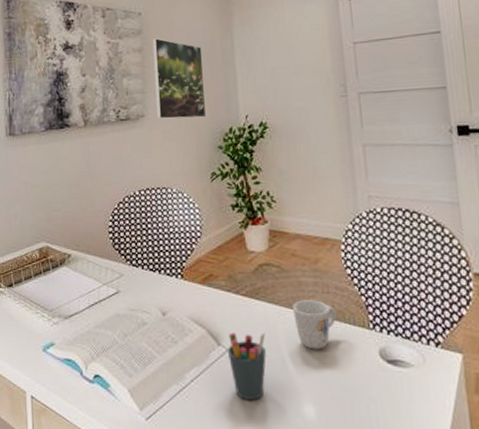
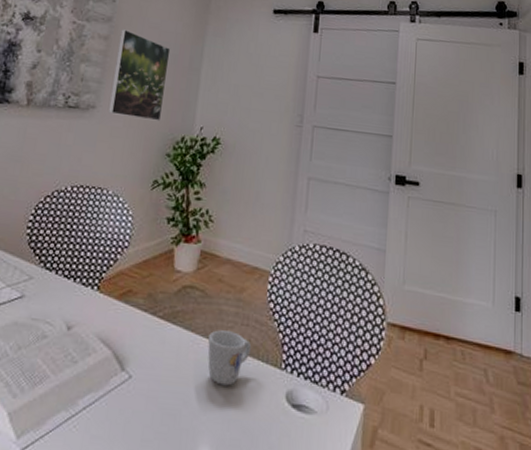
pen holder: present [227,332,266,399] -> none [129,357,176,436]

